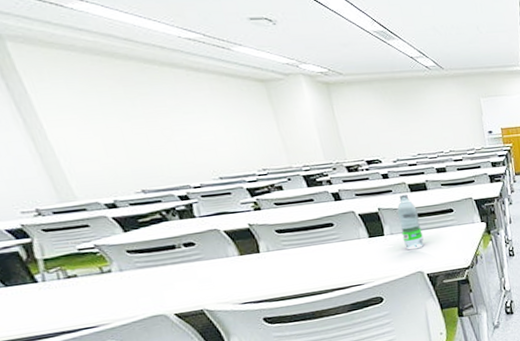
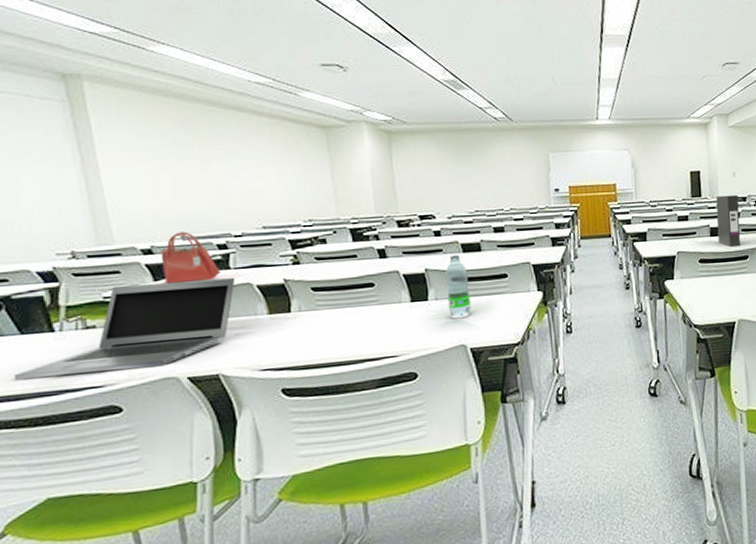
laptop: none [7,225,204,327] -> present [13,278,235,381]
handbag: none [124,185,187,235] -> present [160,231,220,285]

